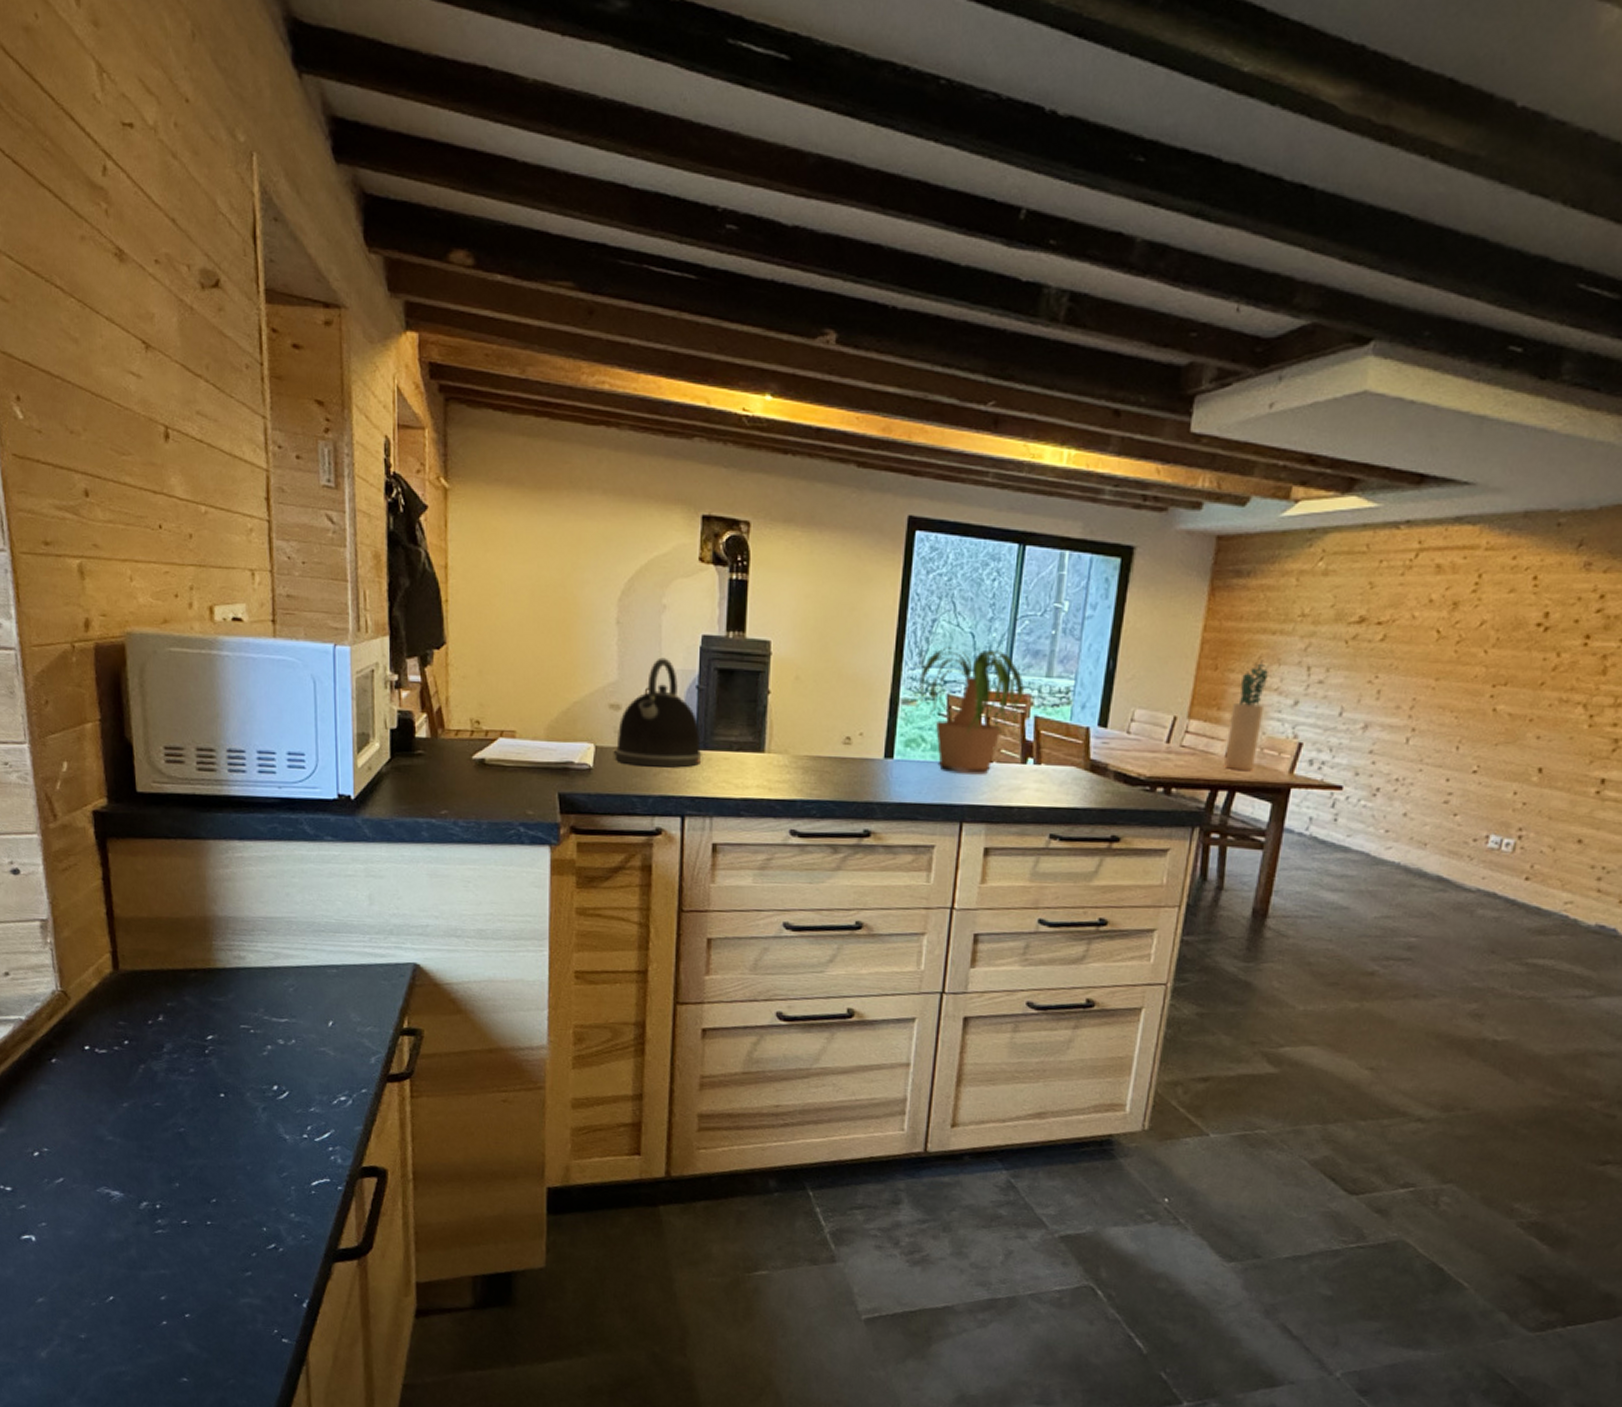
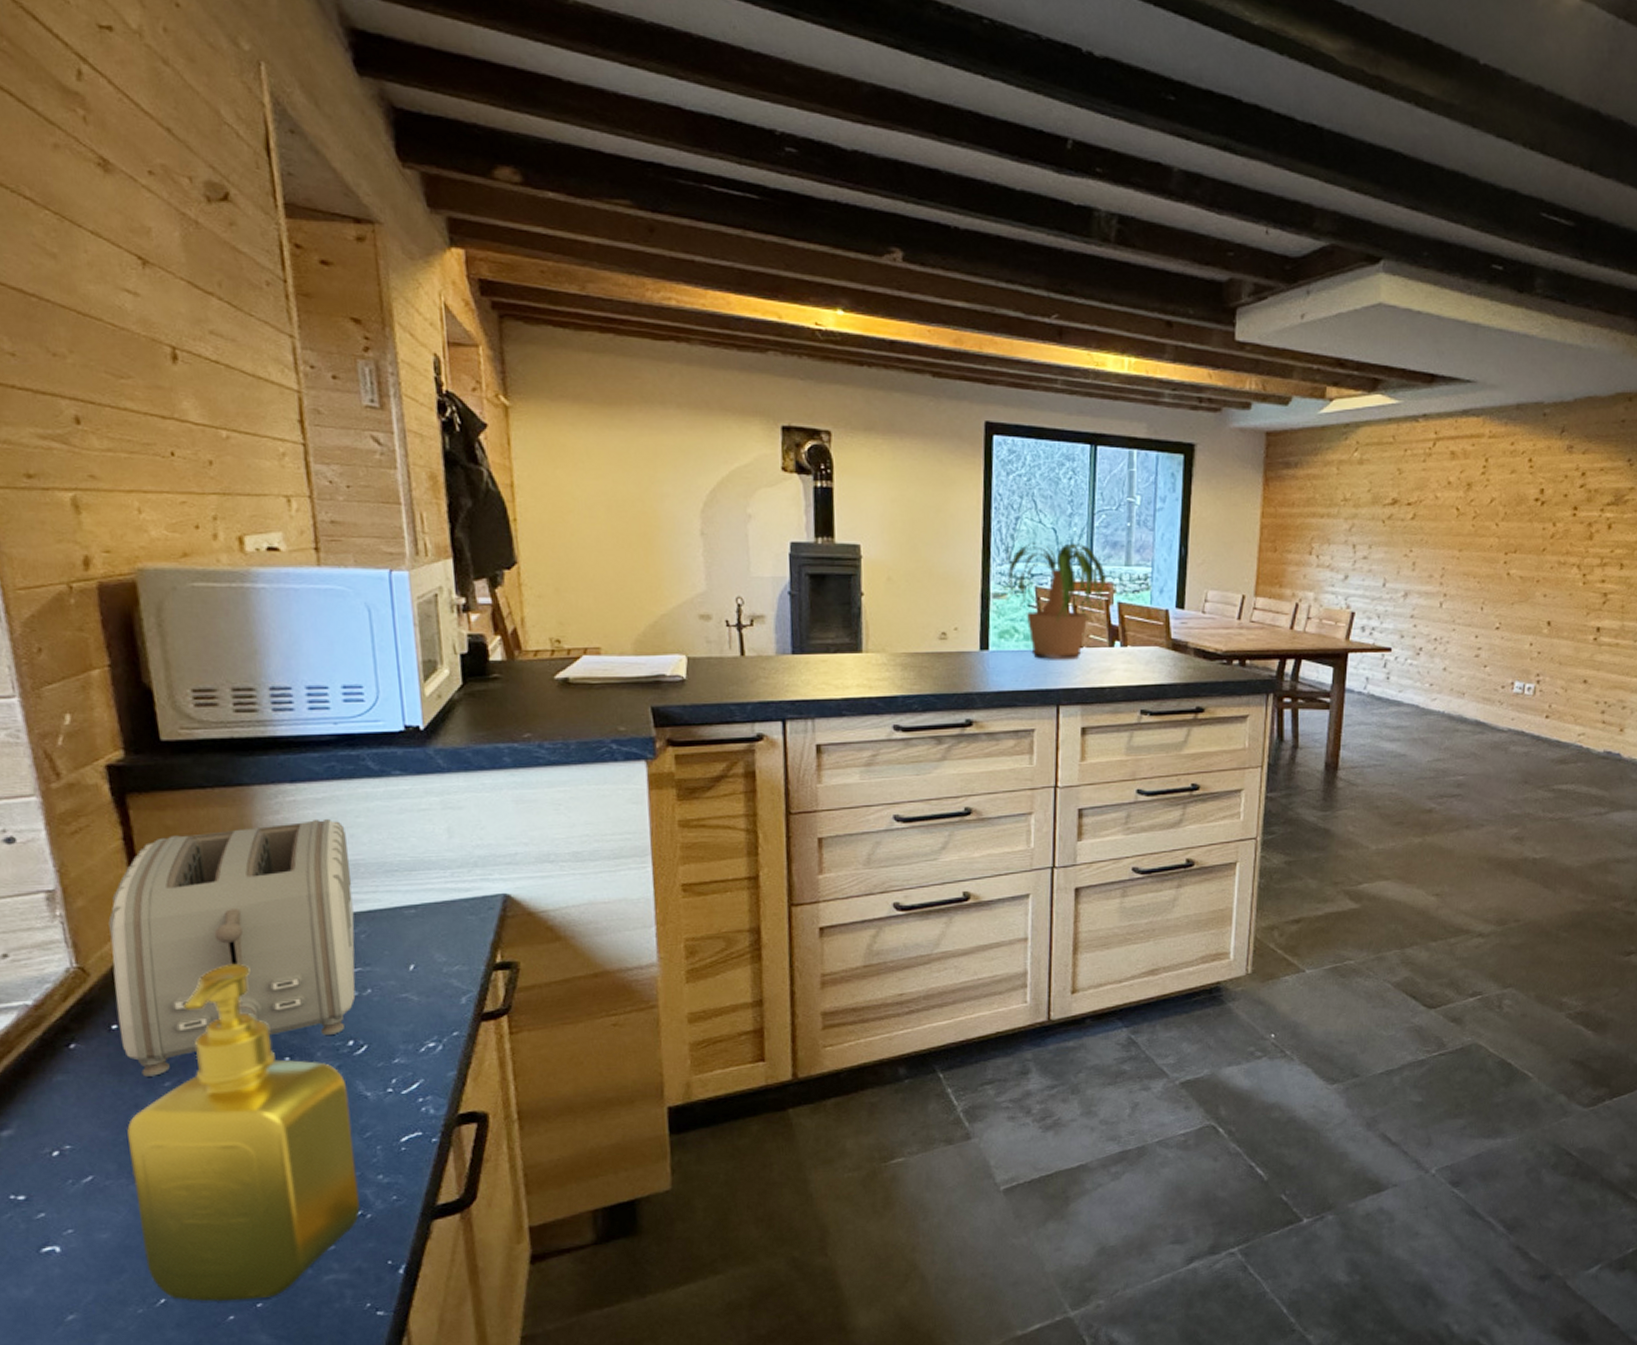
toaster: none [87,876,285,1097] -> present [108,819,356,1077]
soap dispenser: none [91,1003,275,1310] -> present [126,964,361,1302]
kettle: present [615,657,702,769] -> none [708,566,800,675]
vase: present [1224,660,1268,772] -> none [1290,540,1320,641]

